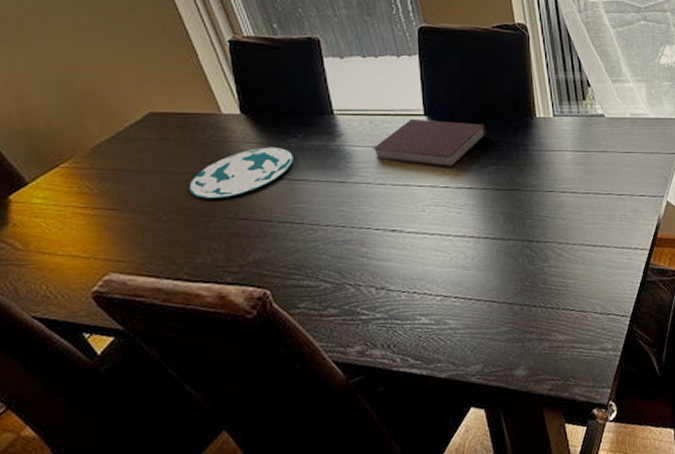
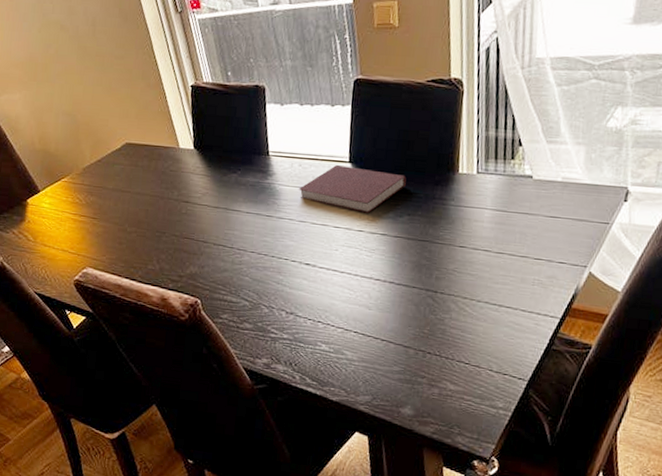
plate: present [189,147,293,199] -> none [148,179,232,219]

